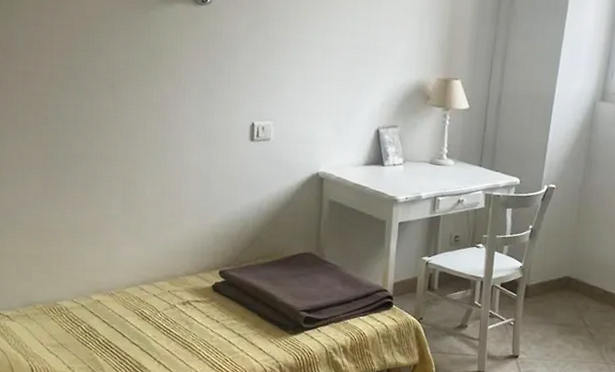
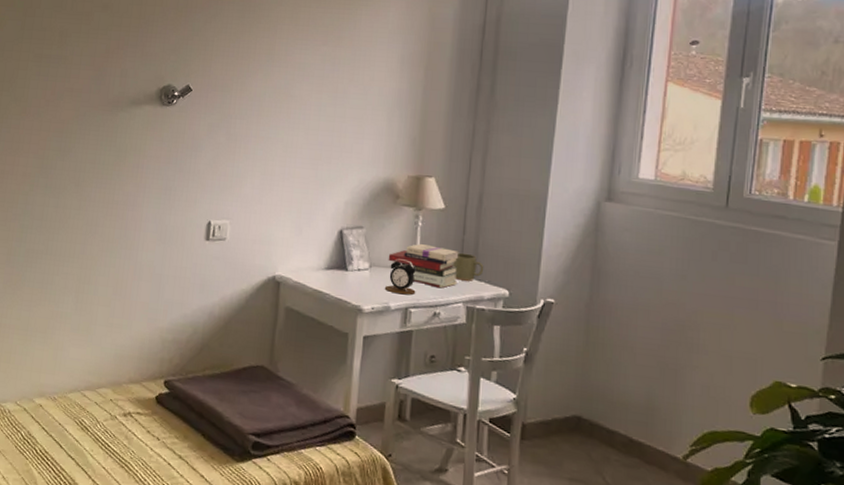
alarm clock: none [416,154,444,186] -> present [384,259,416,295]
books: none [419,140,480,179] -> present [388,243,459,289]
mug: none [474,147,501,172] -> present [452,252,484,281]

